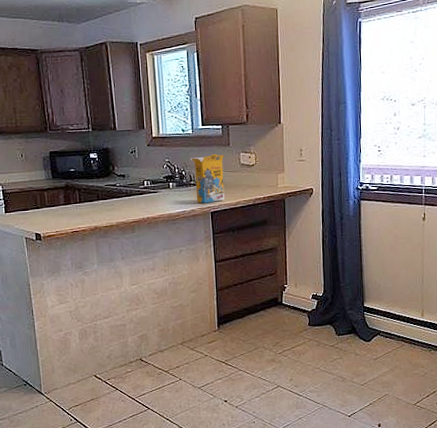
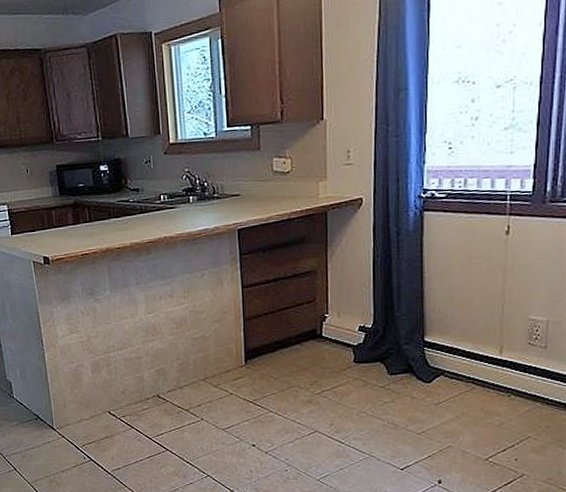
cereal box: present [190,153,225,204] -> none [214,160,254,220]

